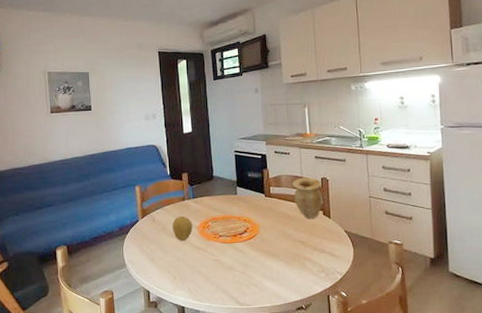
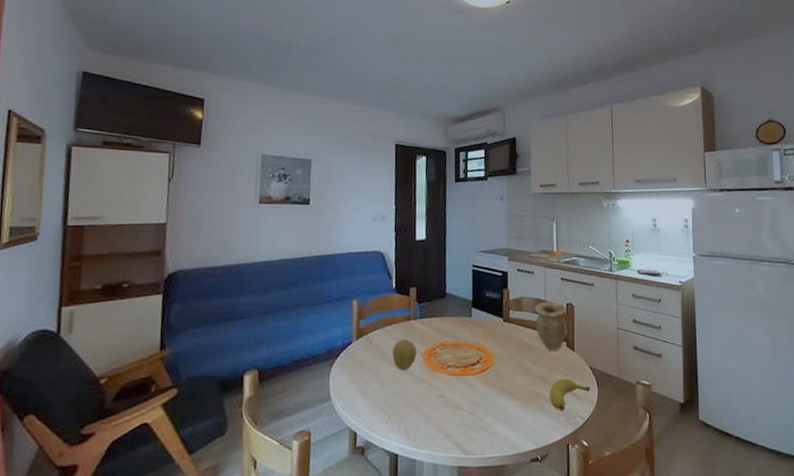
banana: none [310,241,346,268] -> present [550,378,590,410]

